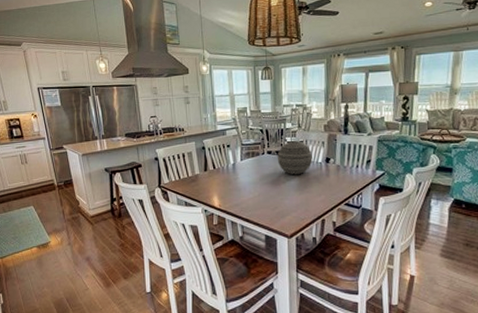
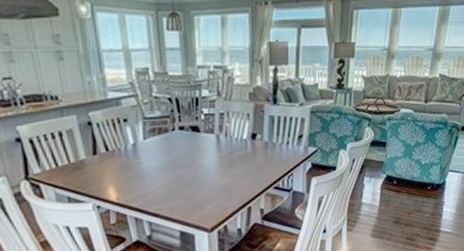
decorative orb: present [277,140,313,174] -> none [191,111,236,155]

